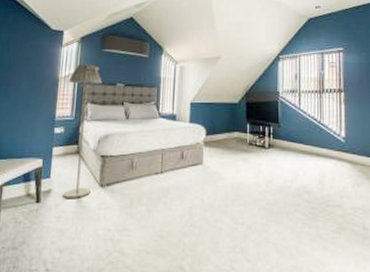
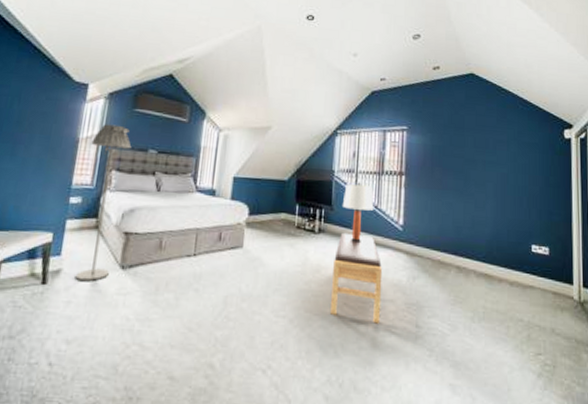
bench: none [284,146,330,227] -> present [331,232,383,324]
lamp: none [289,101,318,155] -> present [343,182,374,242]

